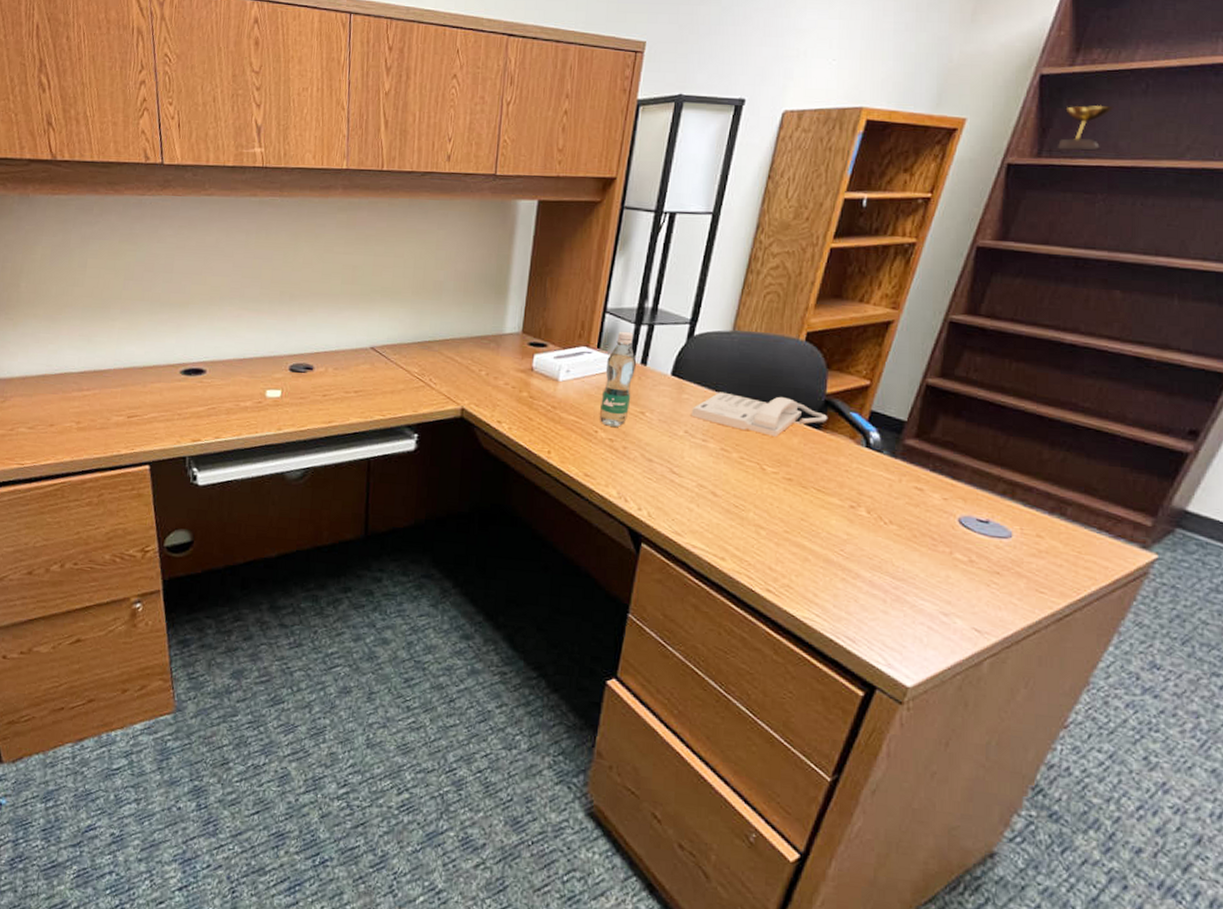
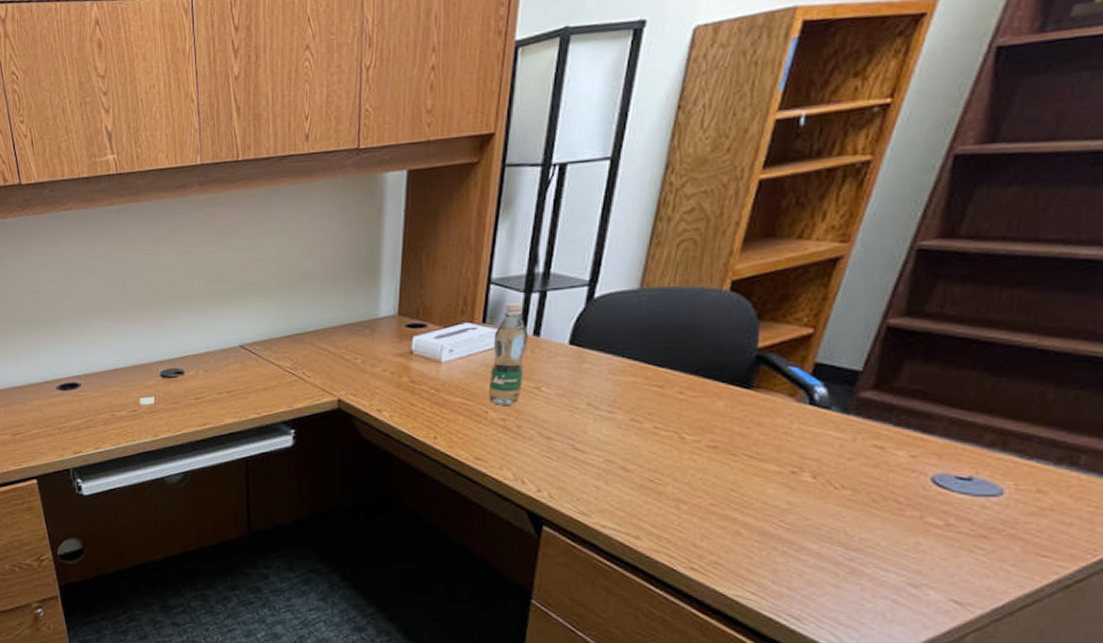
telephone: present [691,392,828,438] -> none [594,356,761,402]

